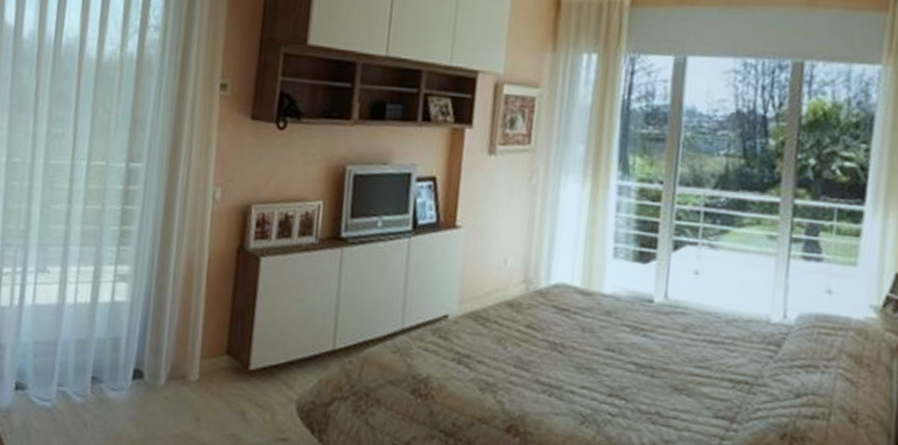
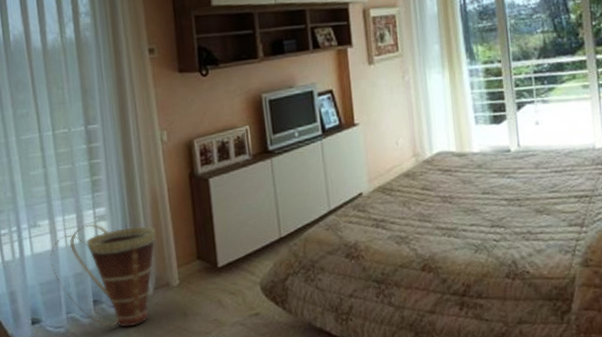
basket: none [52,282,183,420] -> present [50,224,156,328]

